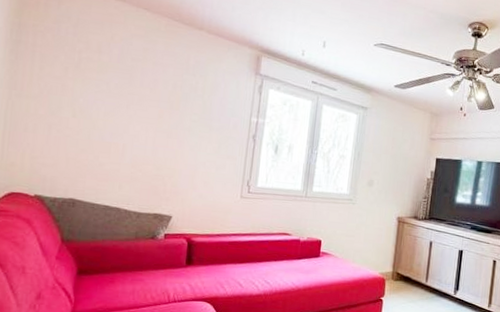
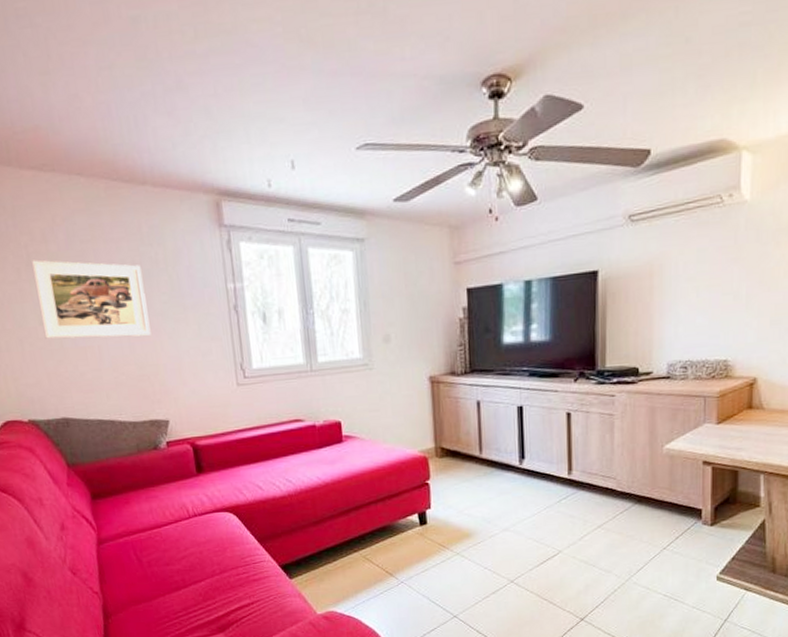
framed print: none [74,64,181,144] -> present [31,260,151,339]

